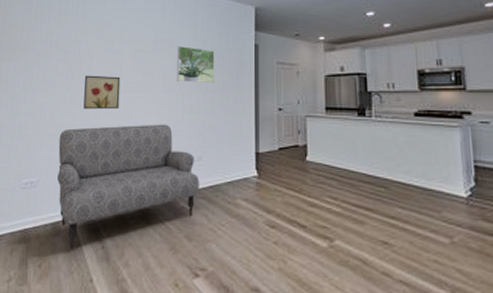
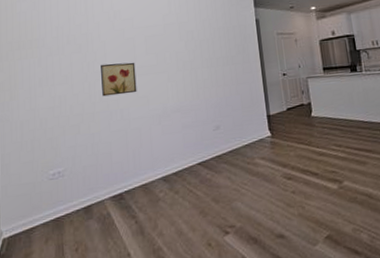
sofa: present [57,124,200,250] -> none [81,100,221,230]
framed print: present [177,45,215,84] -> none [186,27,223,61]

